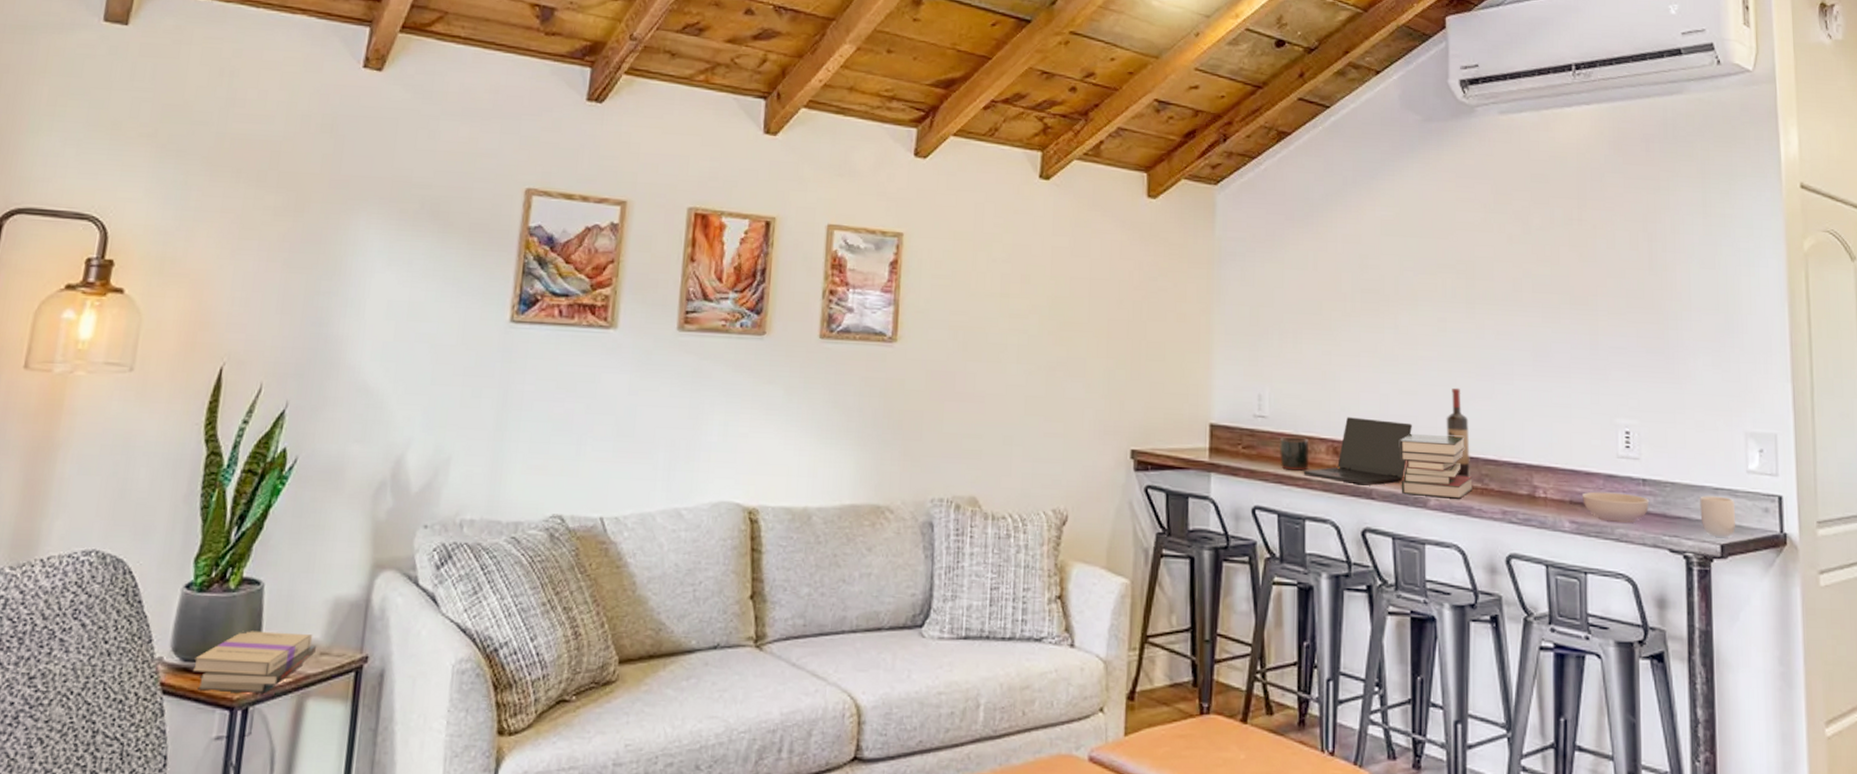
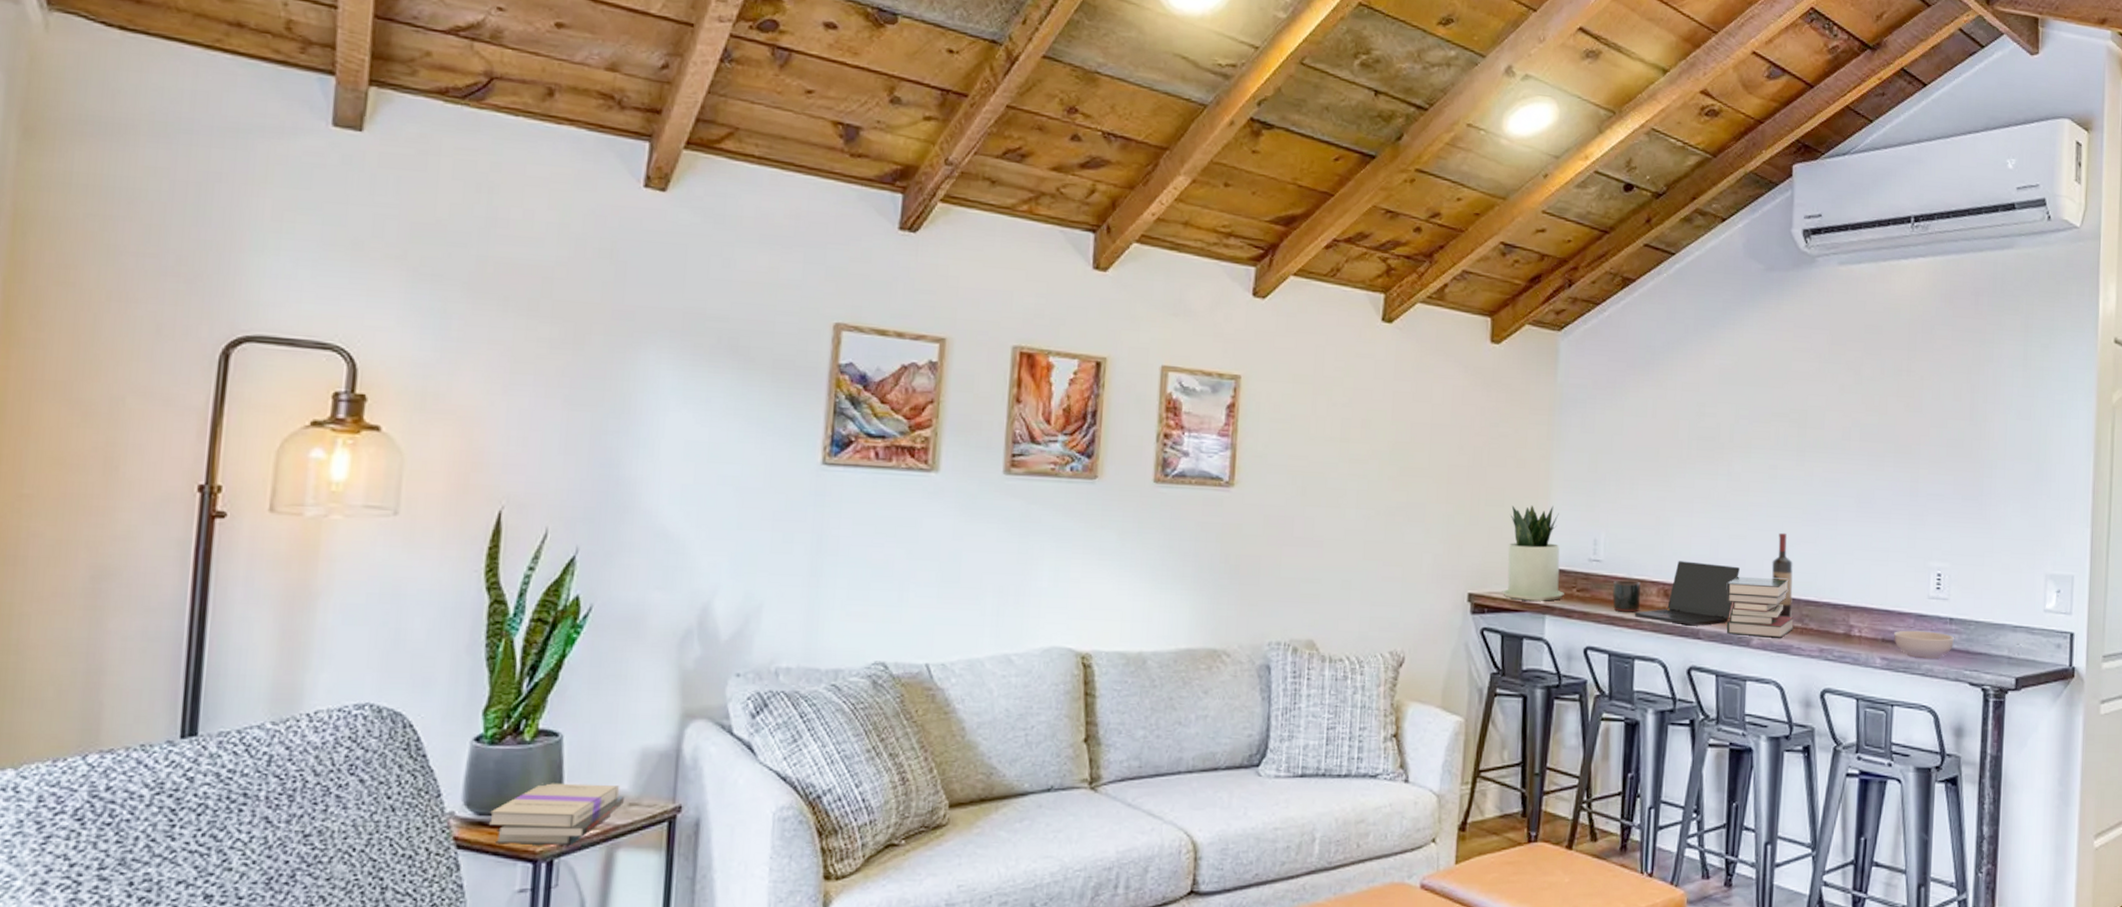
planter: none [1165,360,1229,459] -> present [1502,505,1564,601]
cup: present [1700,495,1736,537] -> none [1999,633,2032,671]

